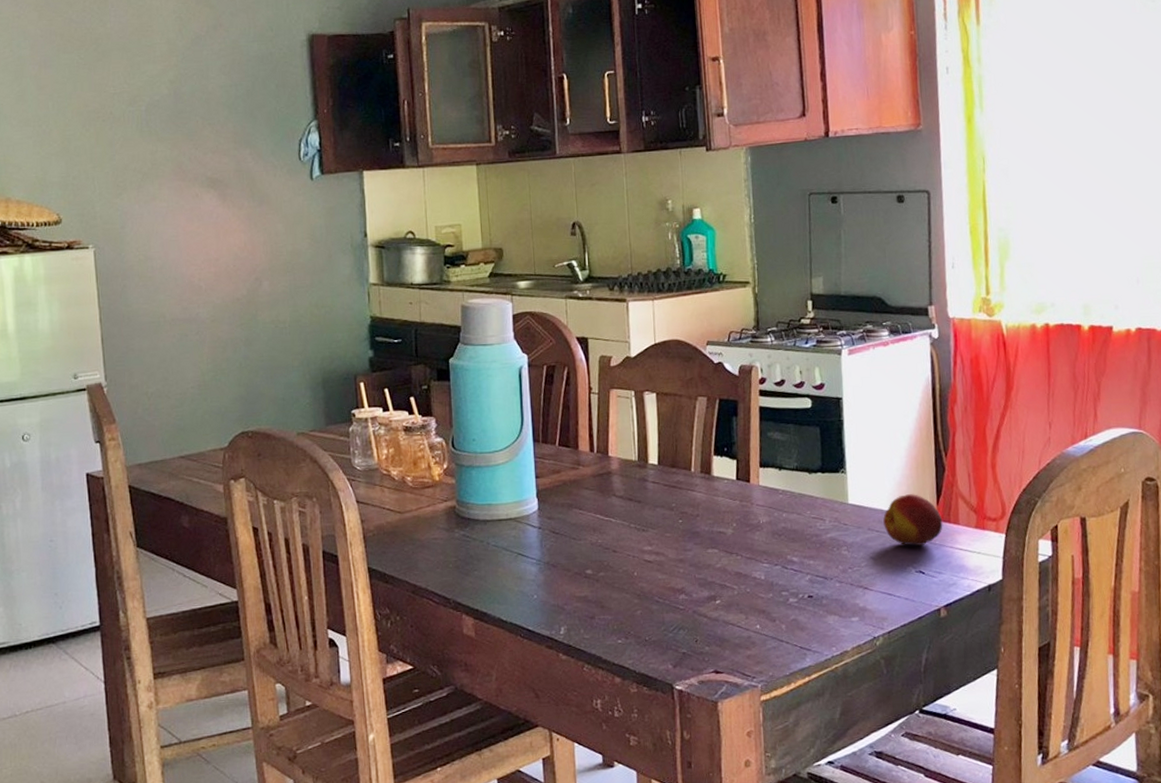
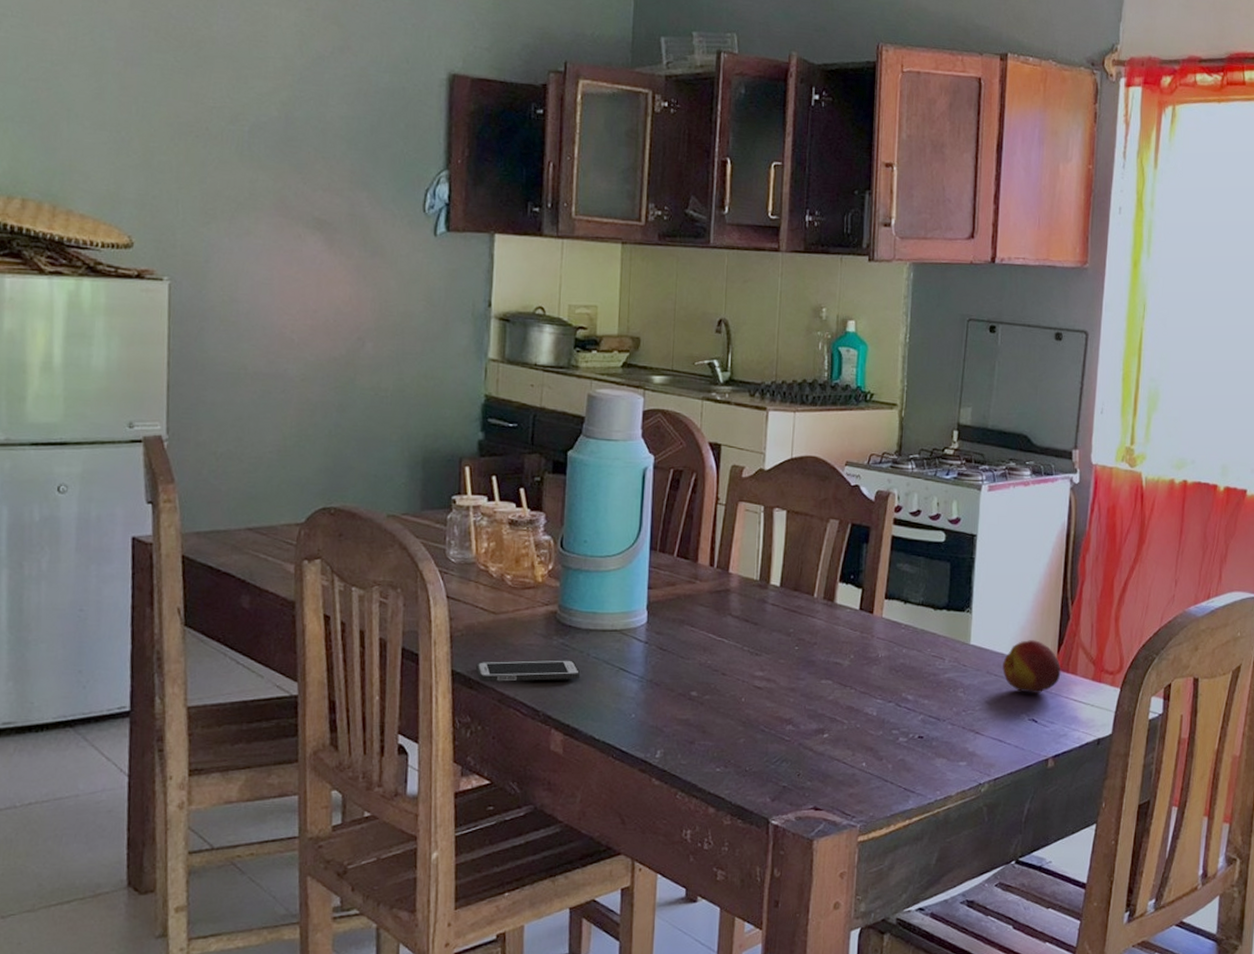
cell phone: none [388,549,483,576] -> present [475,659,581,682]

